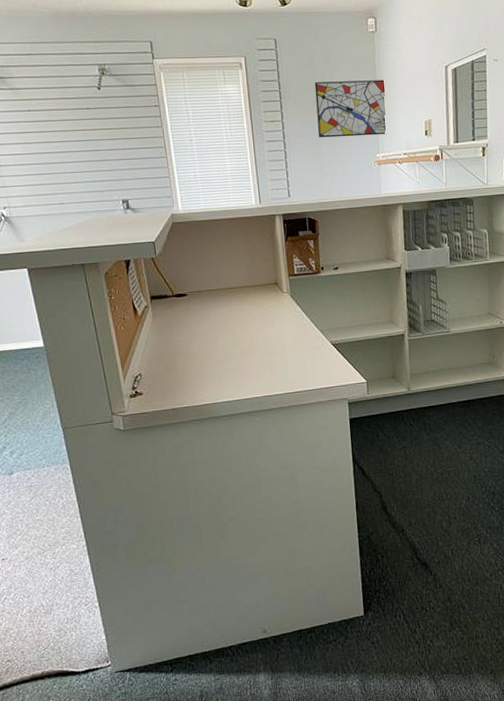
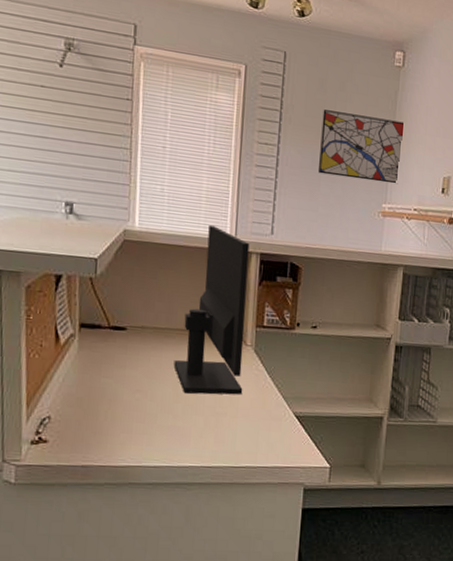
monitor: none [228,197,287,339] -> present [173,224,250,395]

